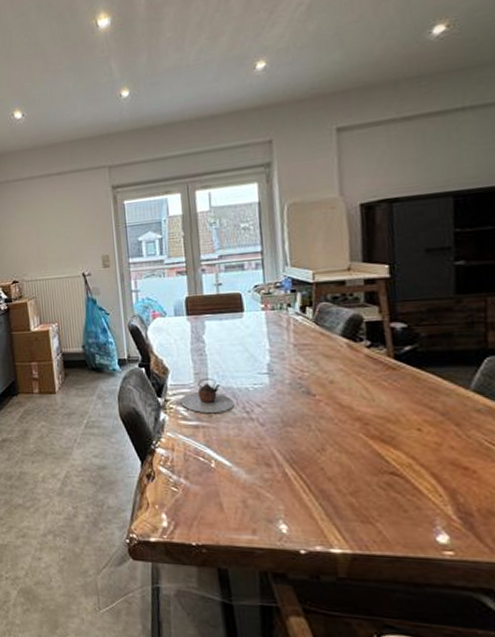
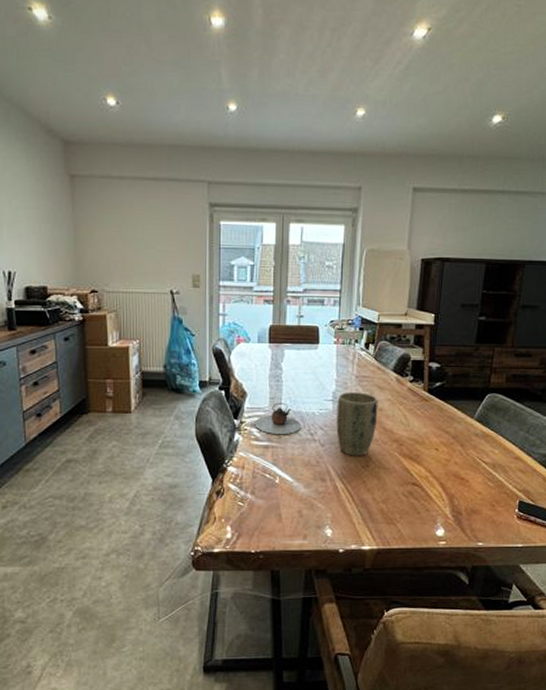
plant pot: none [274,363,330,437] -> present [336,392,378,456]

